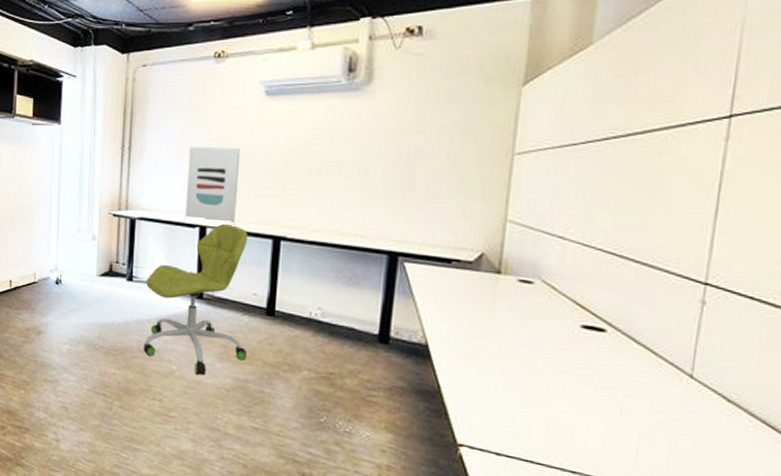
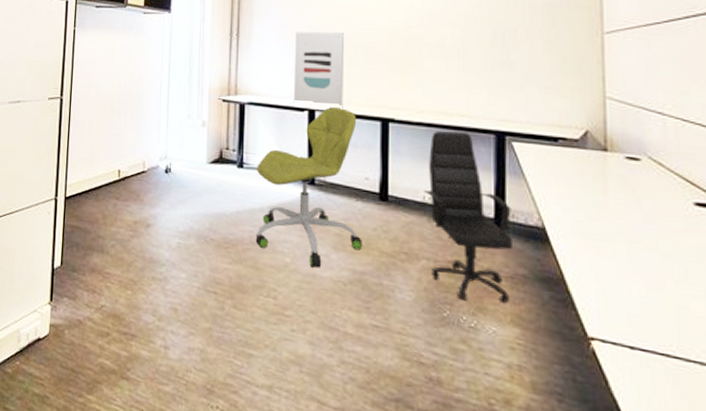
office chair: none [310,250,396,412] -> present [423,131,514,304]

